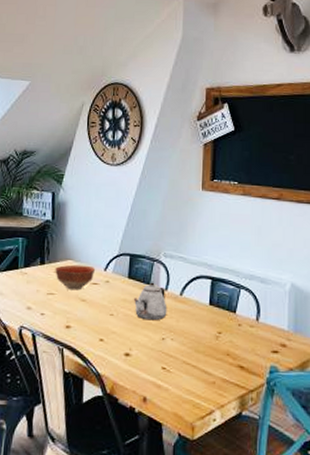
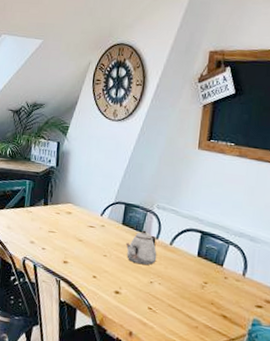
bowl: present [55,264,96,291] -> none [56,207,93,231]

